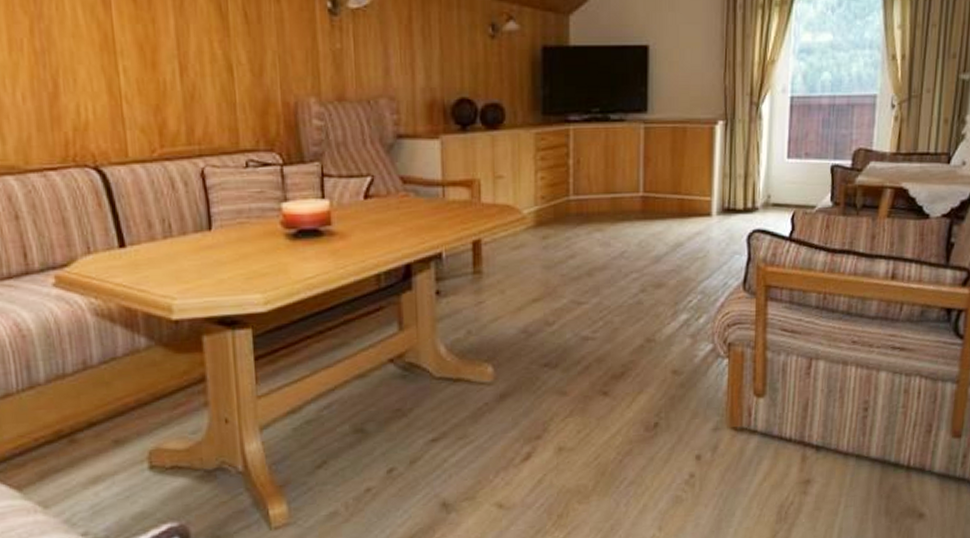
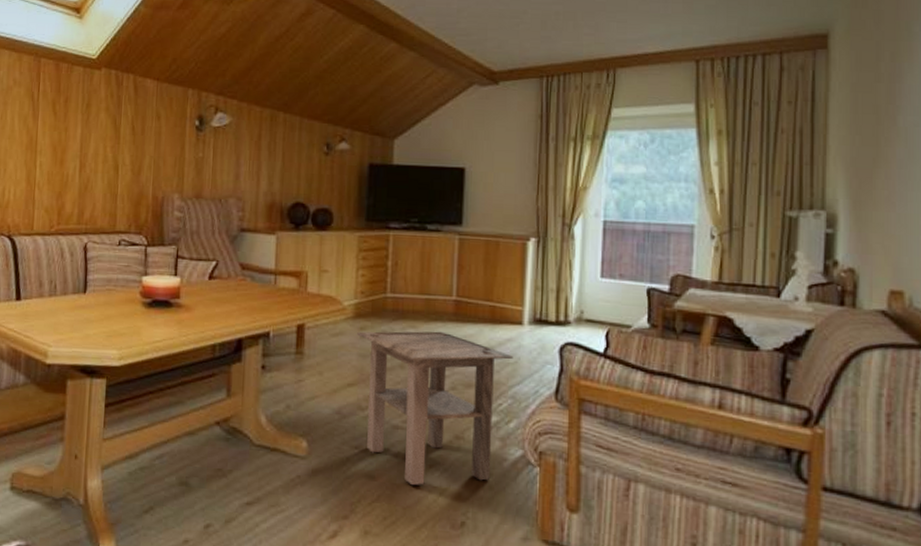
side table: none [540,232,703,396] -> present [357,331,514,486]

